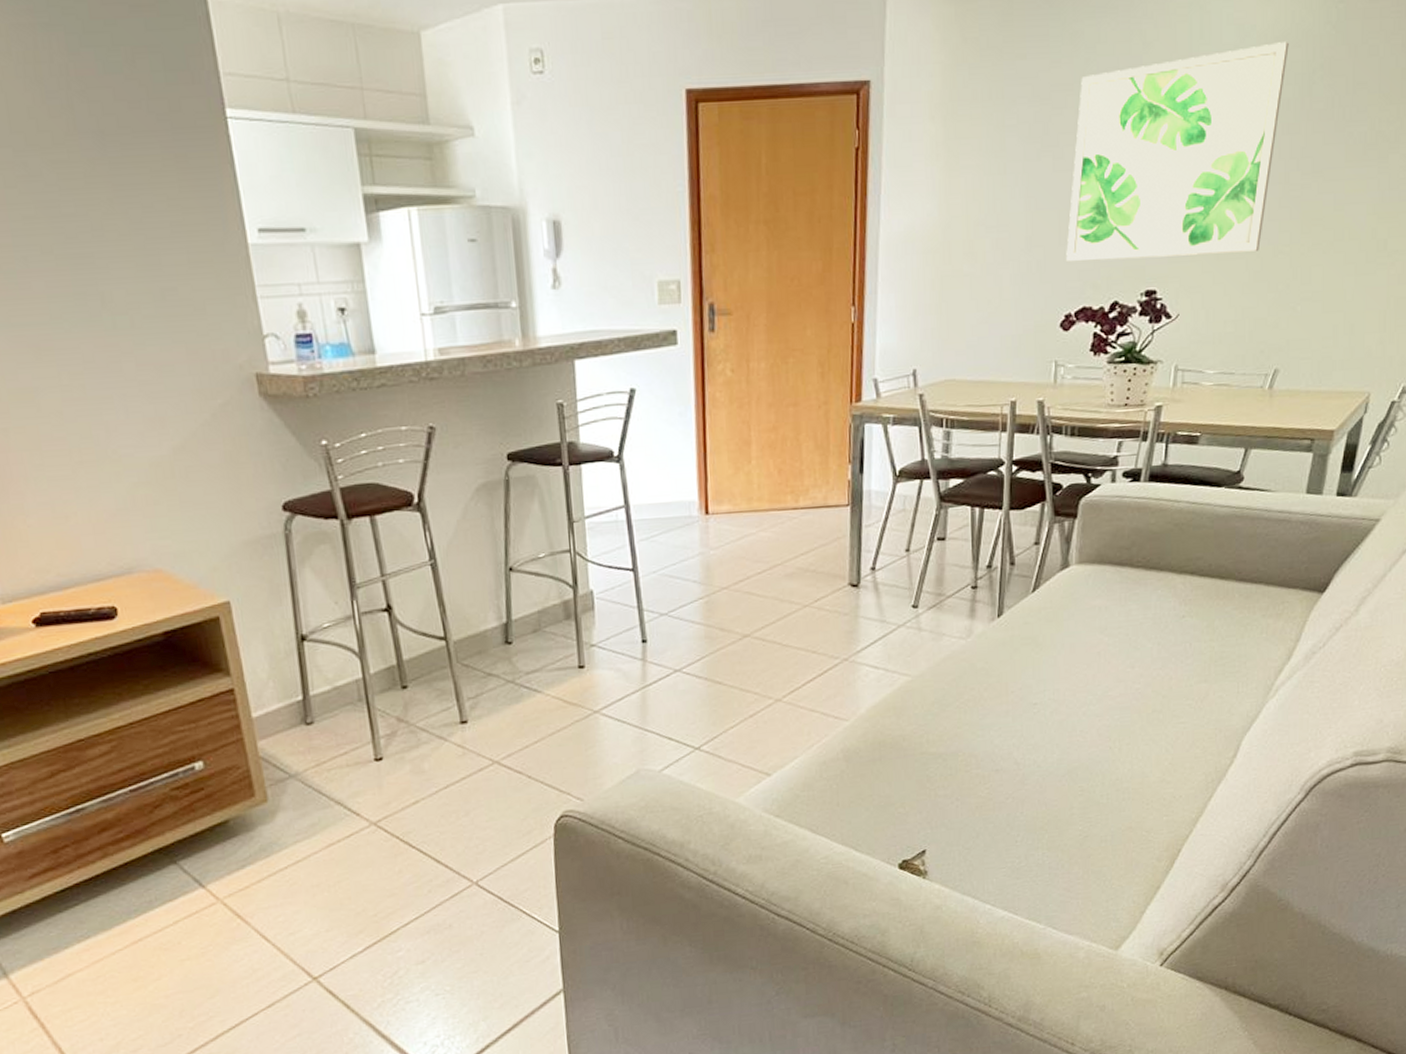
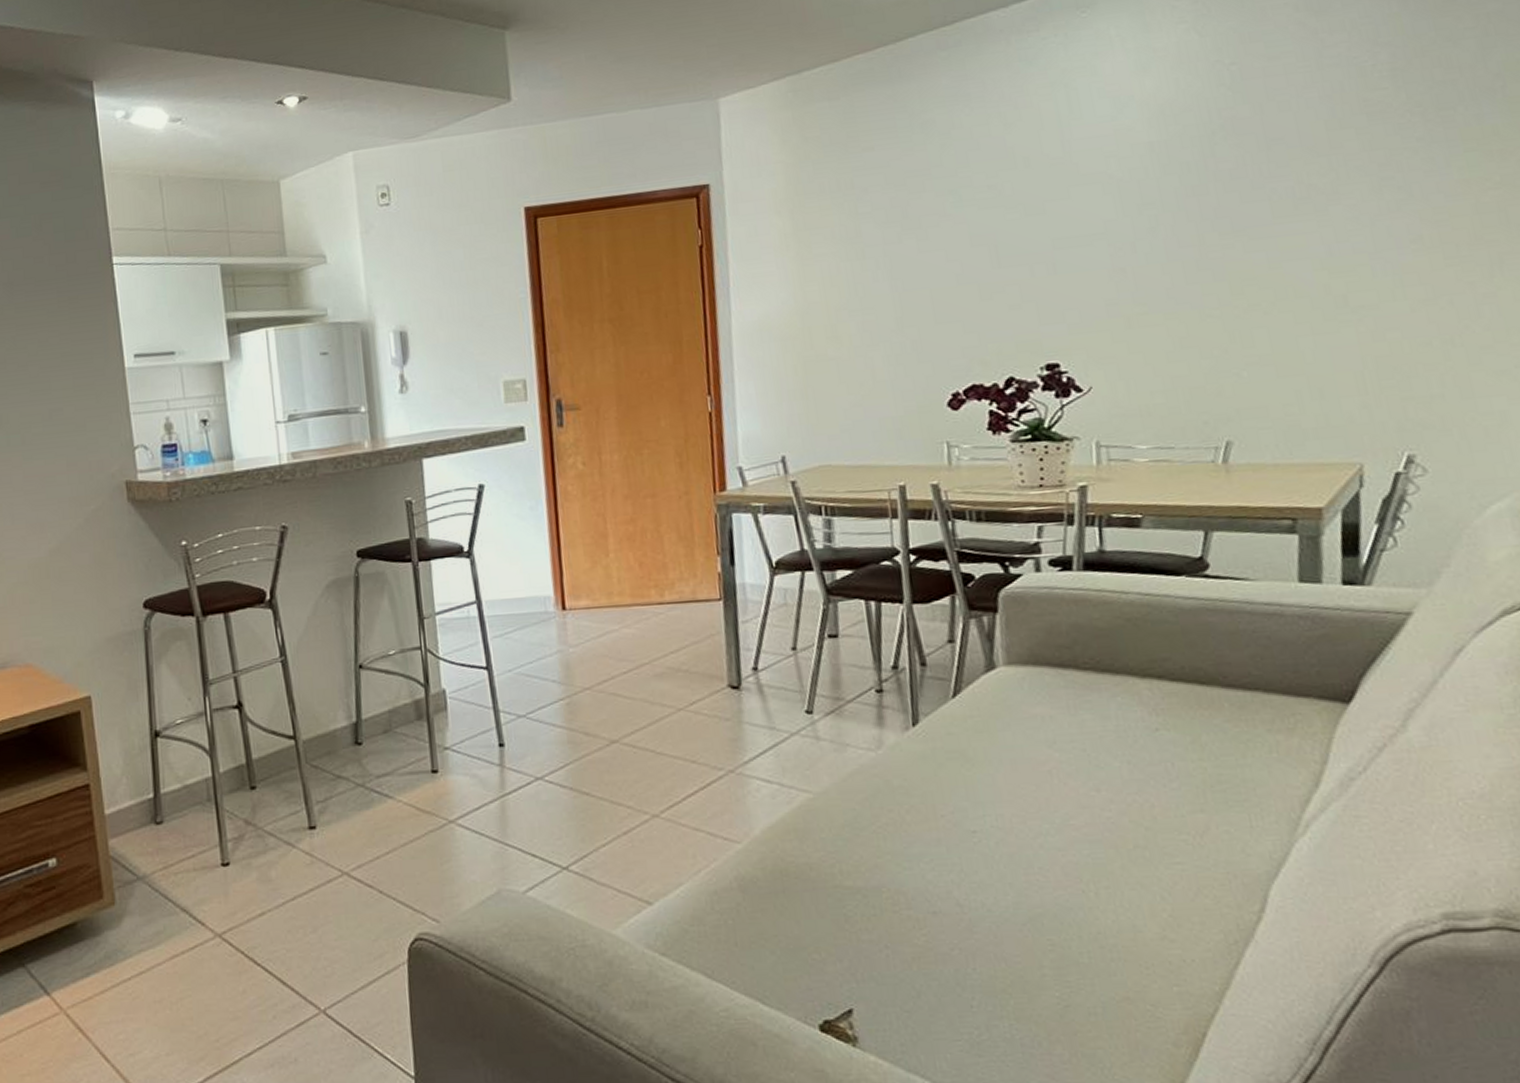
wall art: present [1066,42,1289,262] -> none [938,107,1182,339]

